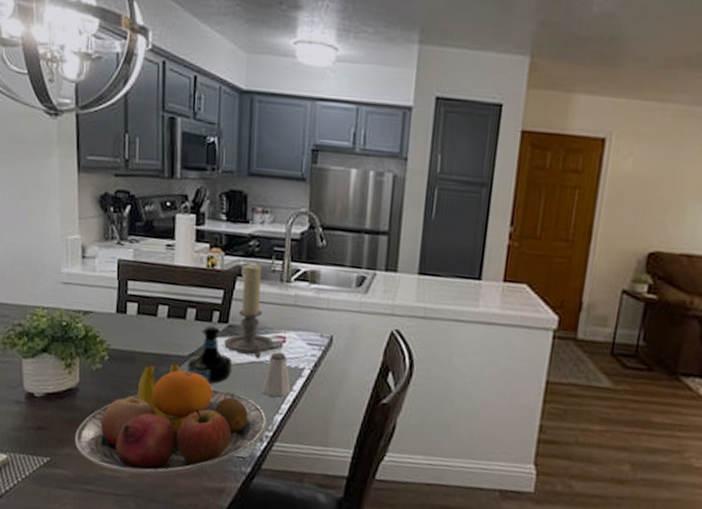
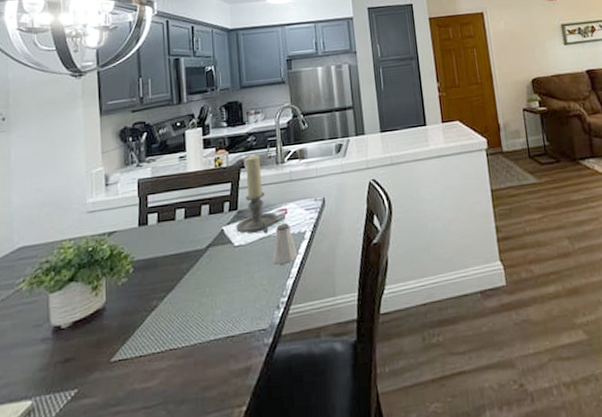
fruit bowl: present [74,363,266,475] -> none [102,257,280,382]
tequila bottle: present [187,325,232,384] -> none [206,215,245,268]

